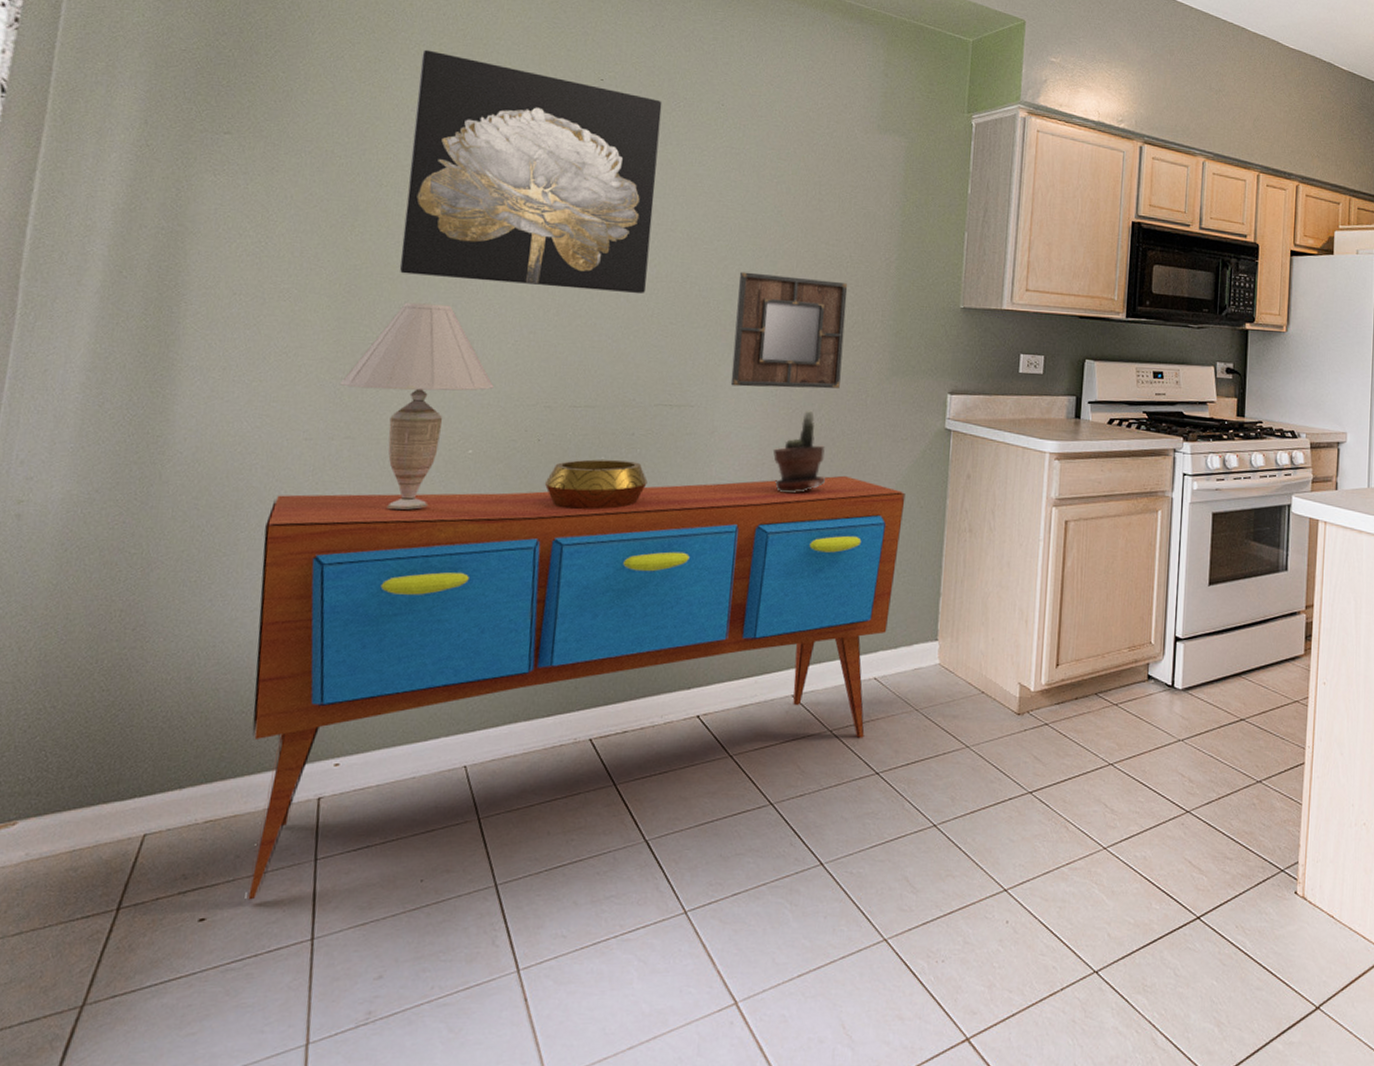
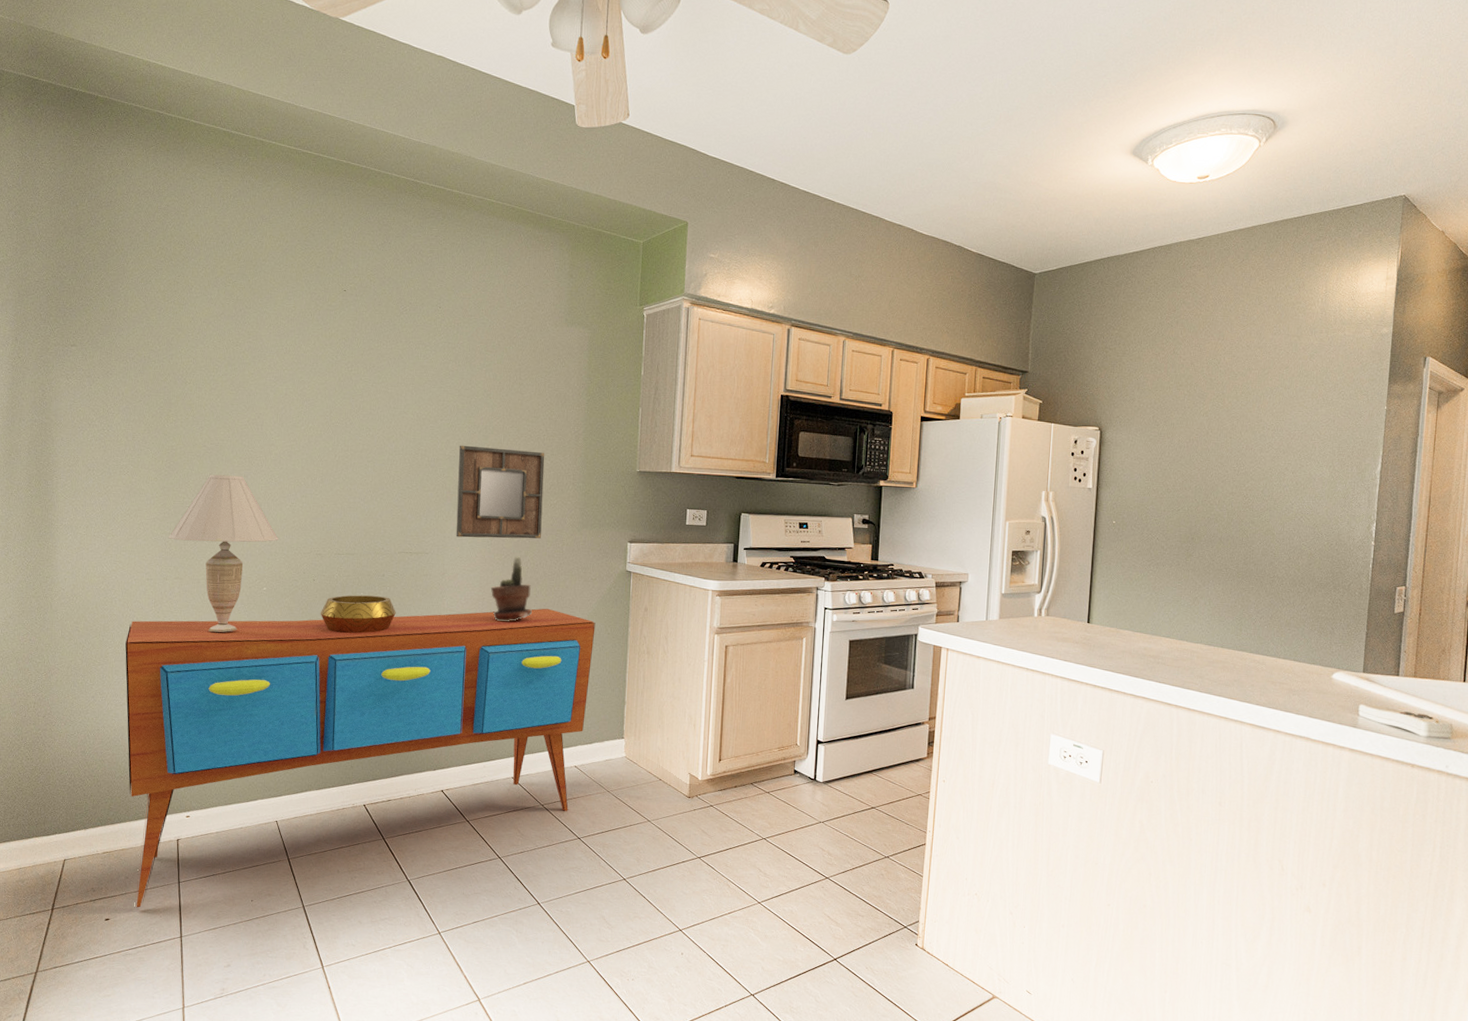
wall art: present [399,49,662,294] -> none [204,272,393,465]

